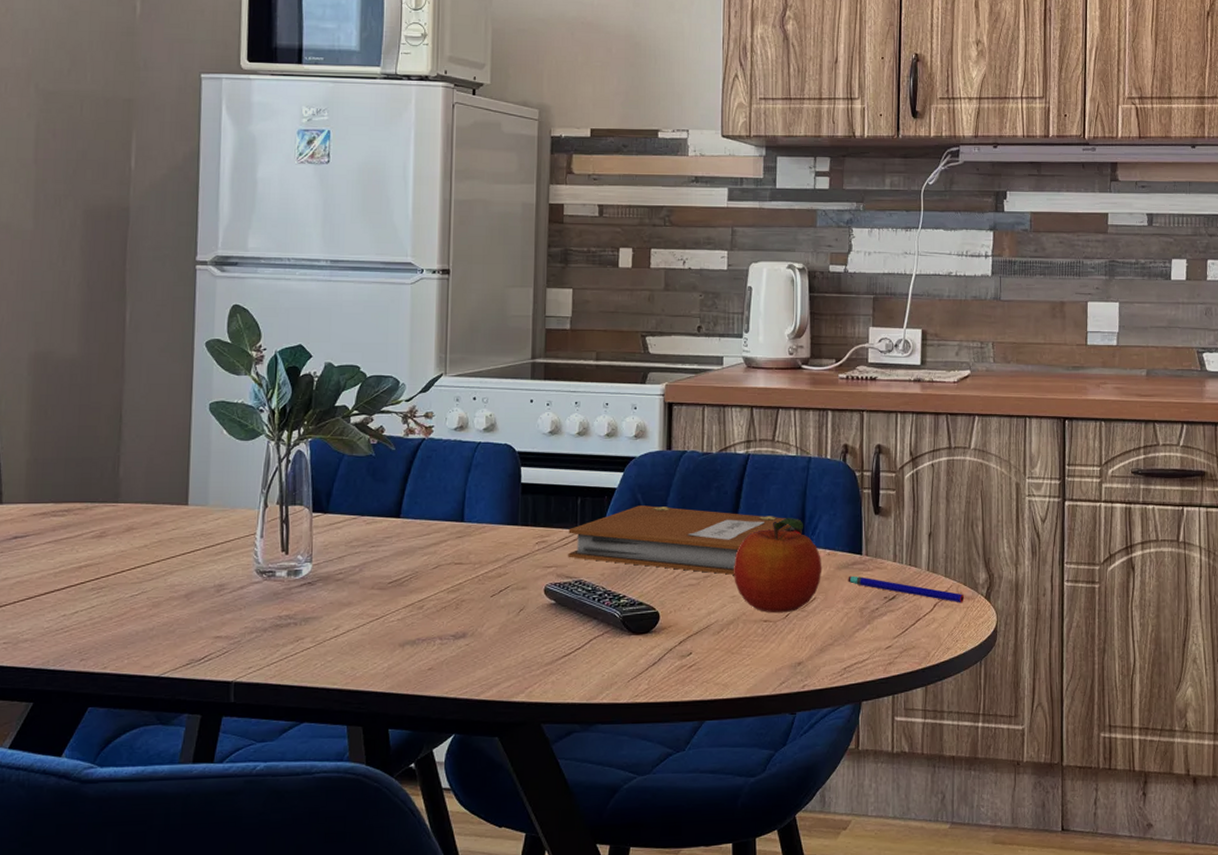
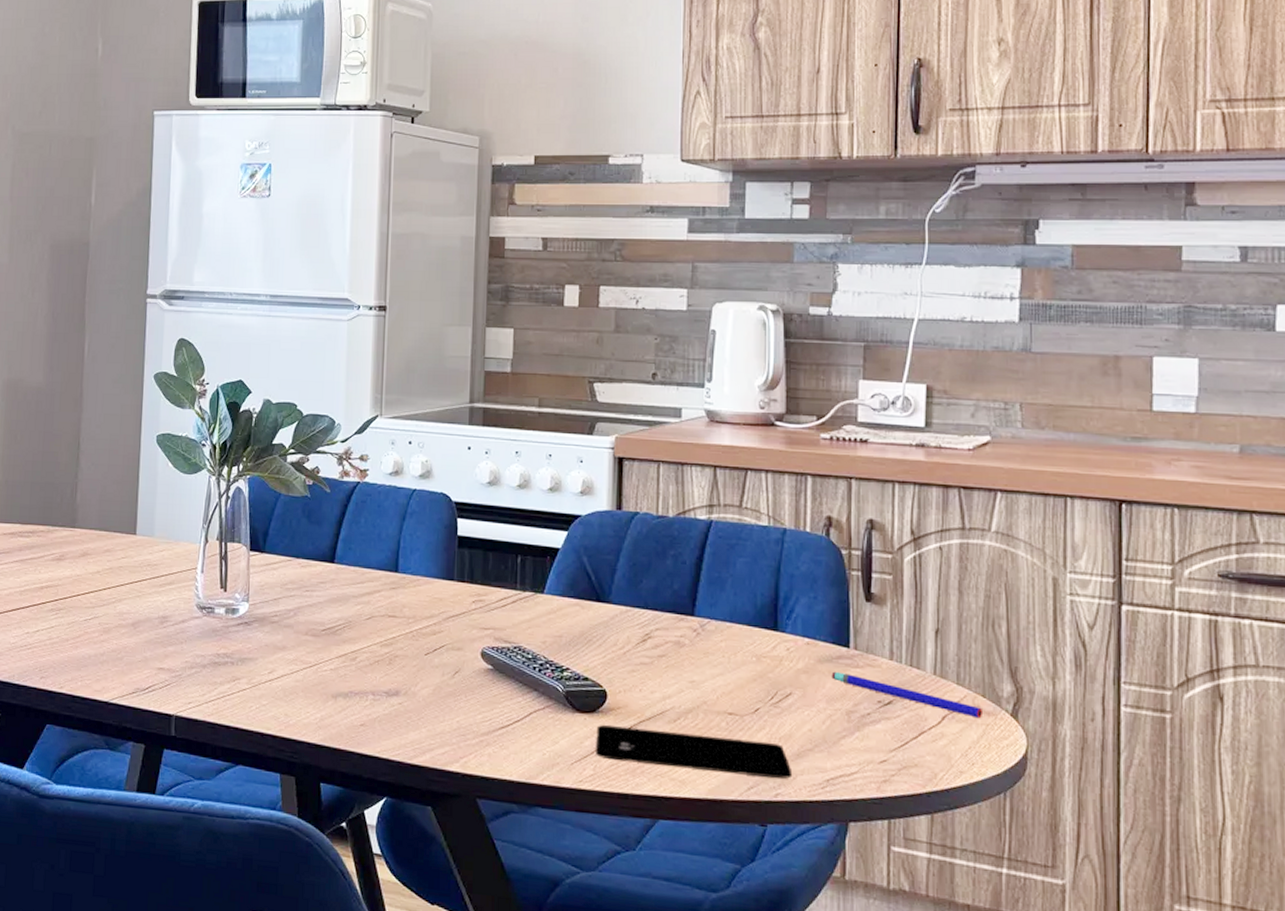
notebook: present [568,505,802,575] -> none [507,569,775,657]
smartphone: none [650,642,816,674] -> present [596,725,791,779]
fruit: present [734,518,822,614] -> none [693,597,800,707]

